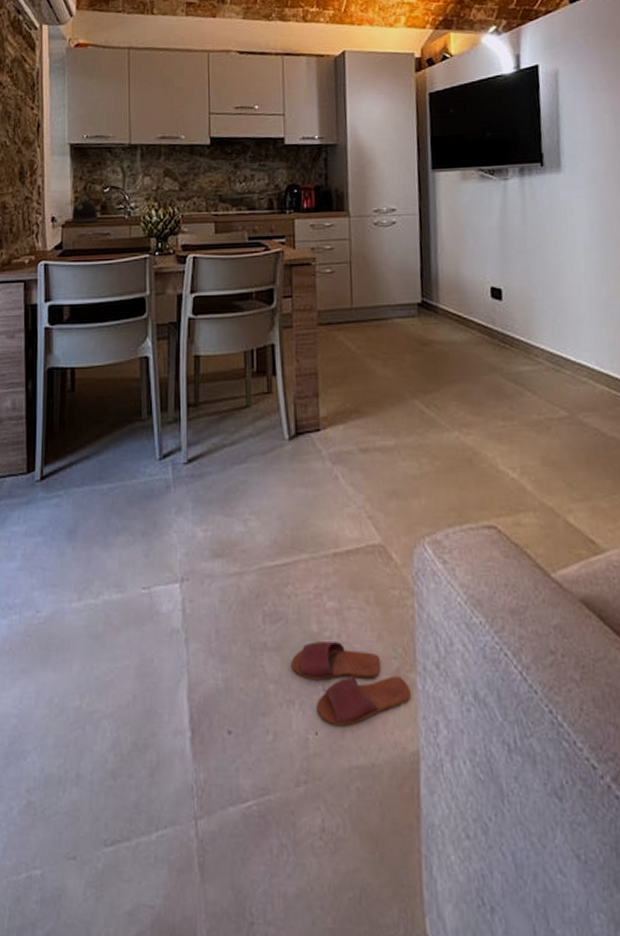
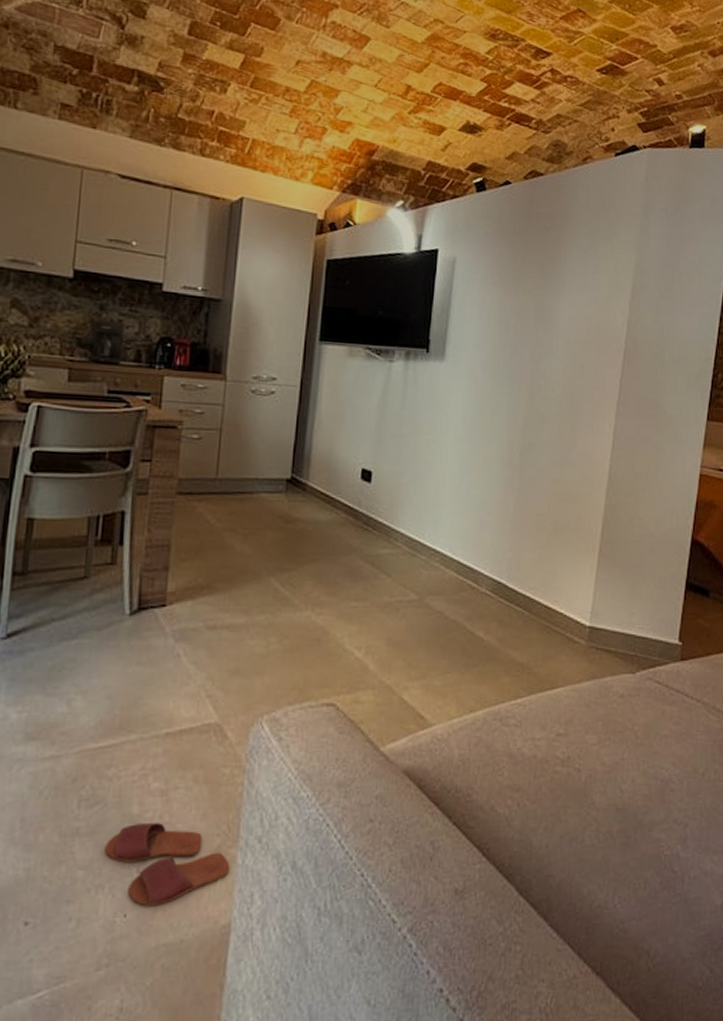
coffee maker: none [228,176,258,215] -> present [87,319,126,365]

